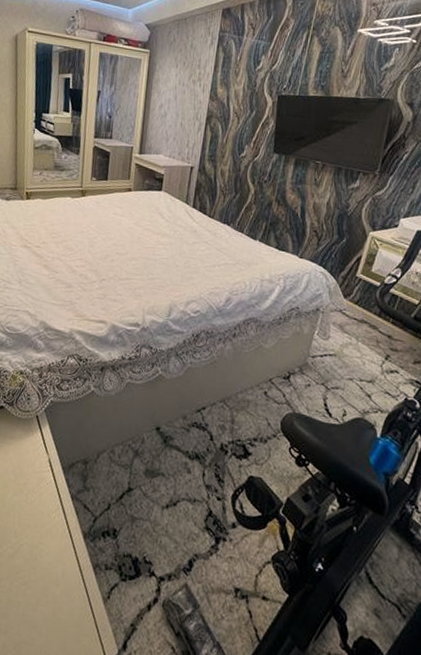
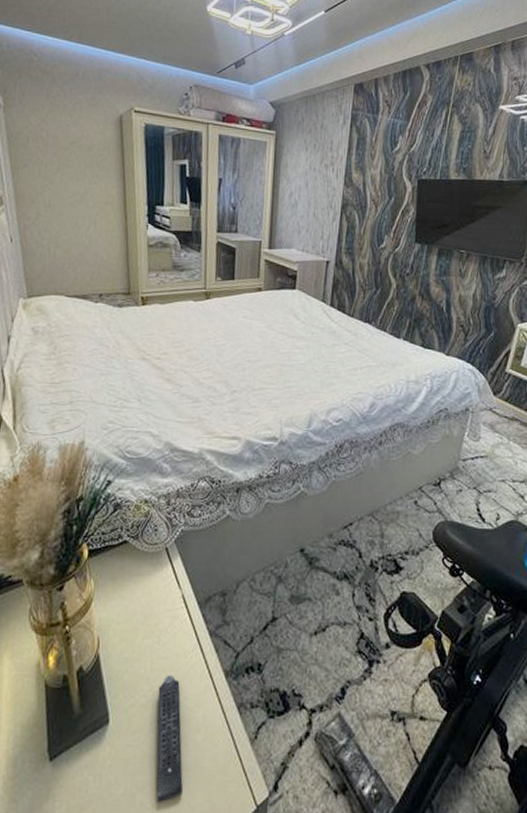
remote control: none [17,530,43,647] -> present [156,674,183,803]

